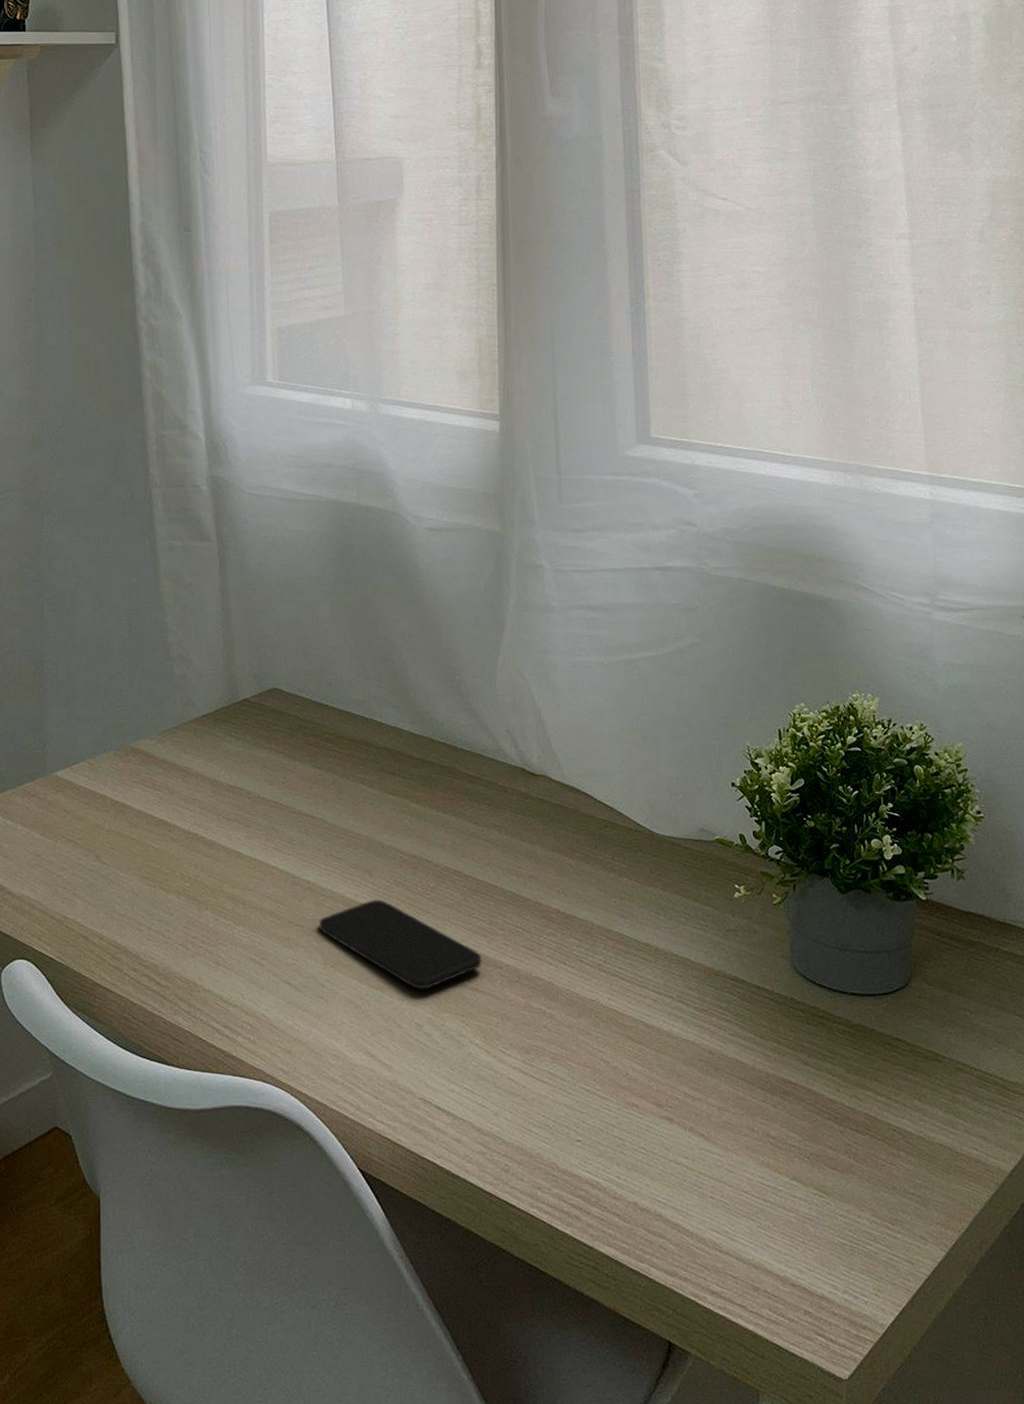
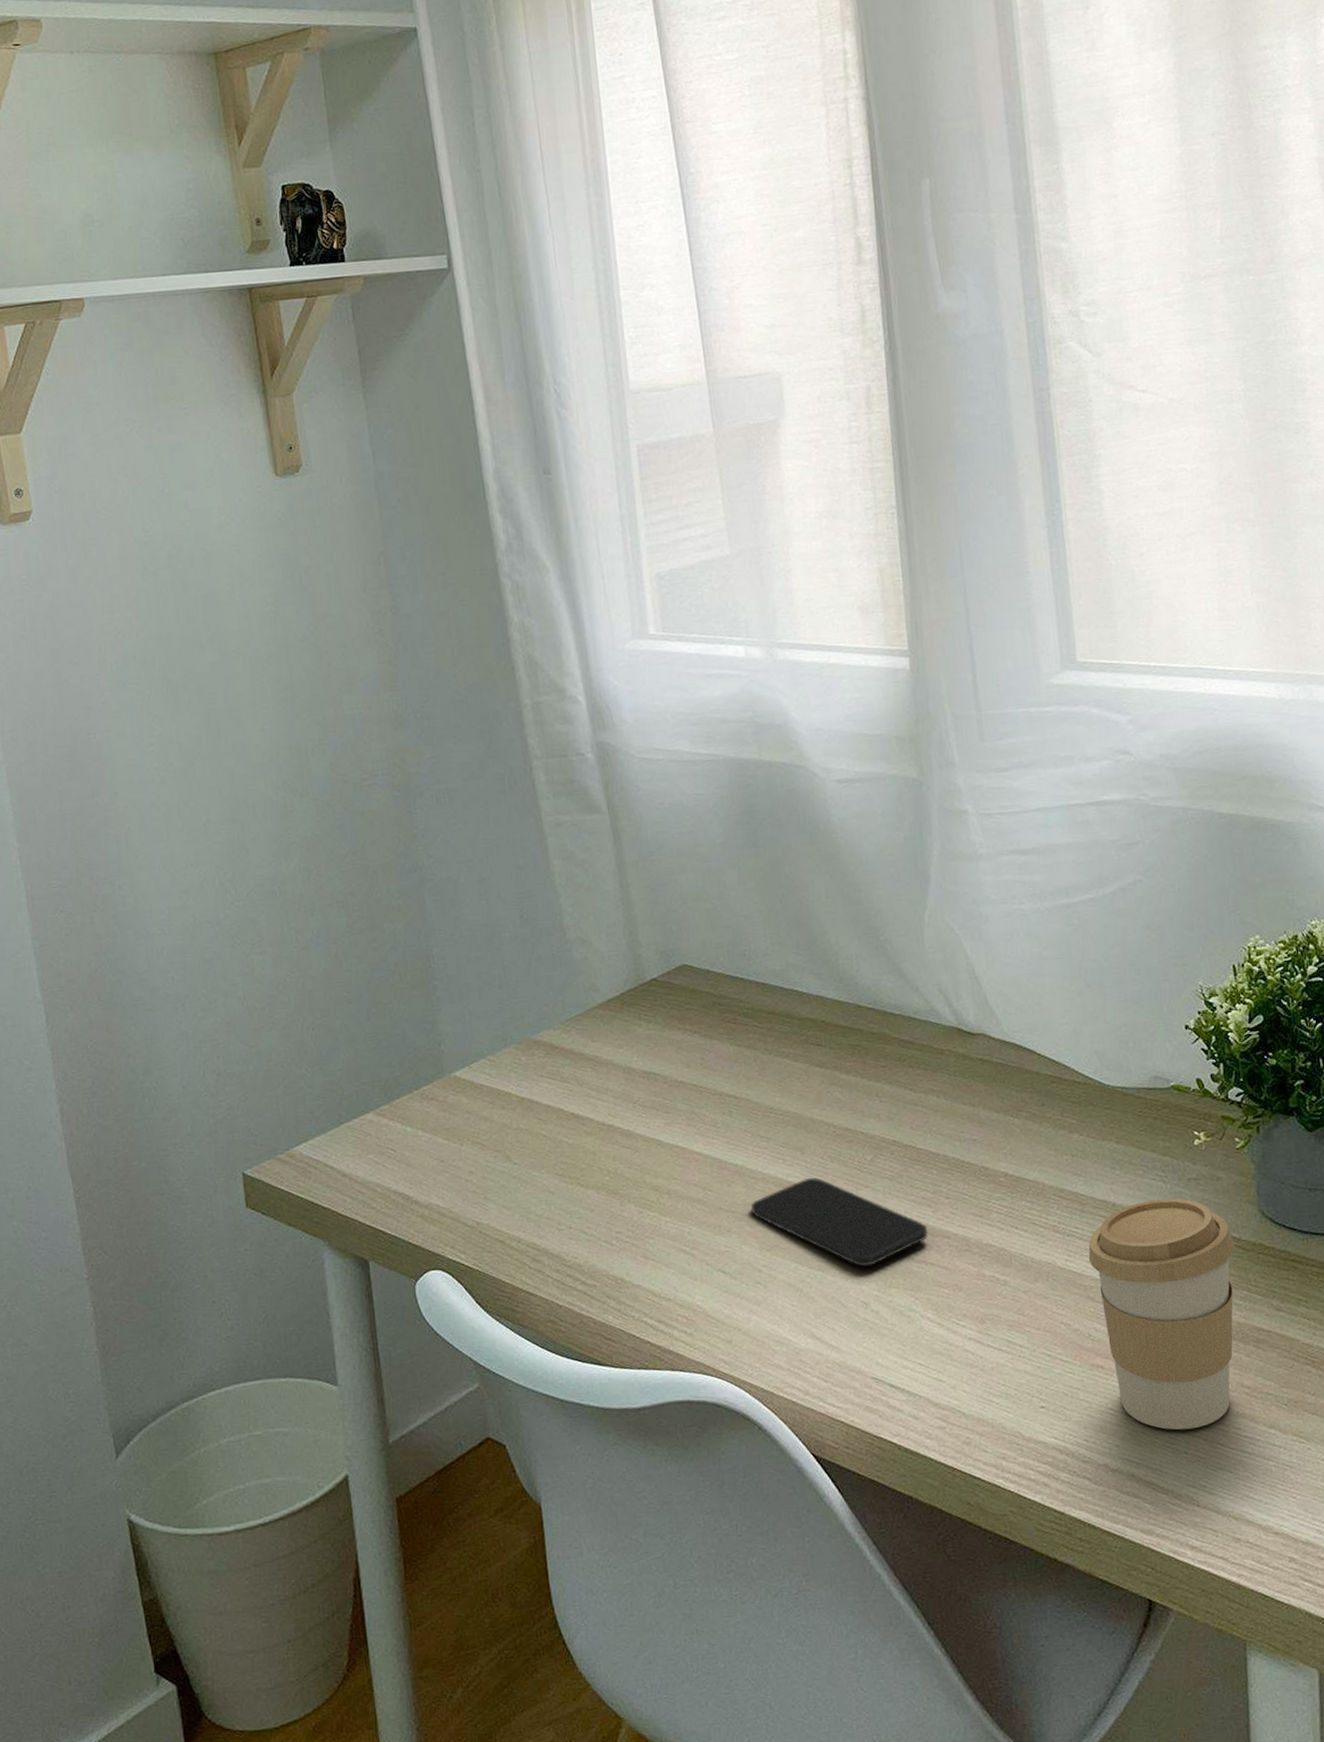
coffee cup: none [630,947,768,1175] -> present [1088,1198,1235,1430]

